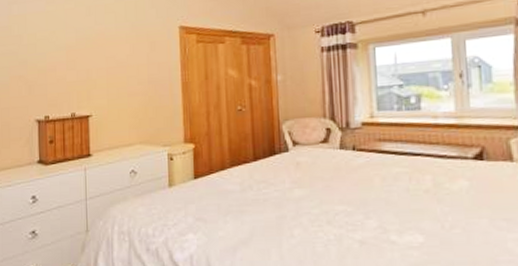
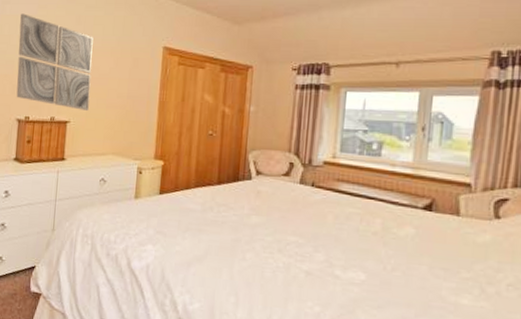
wall art: none [29,11,110,102] -> present [16,13,93,111]

